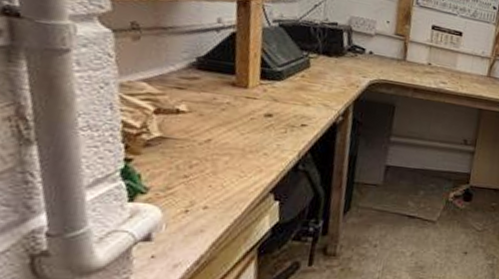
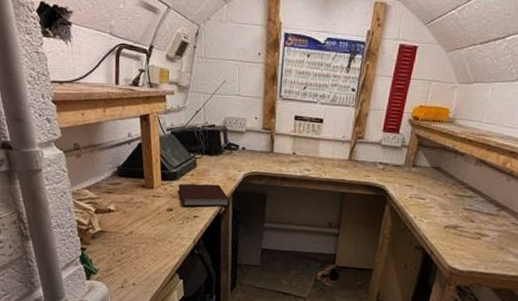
notebook: none [283,85,349,116] -> present [178,183,229,207]

